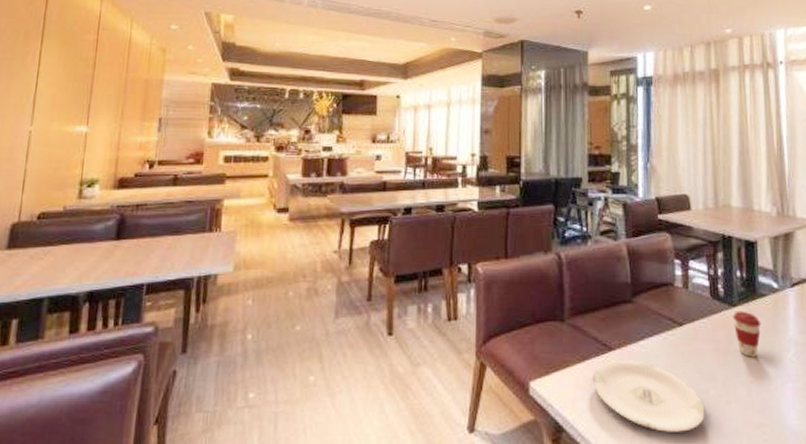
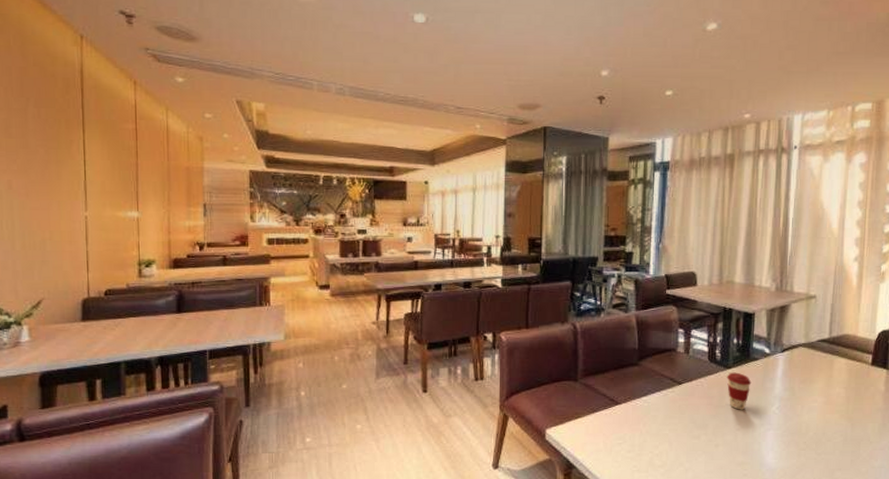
plate: present [593,360,705,432] -> none [601,413,696,469]

